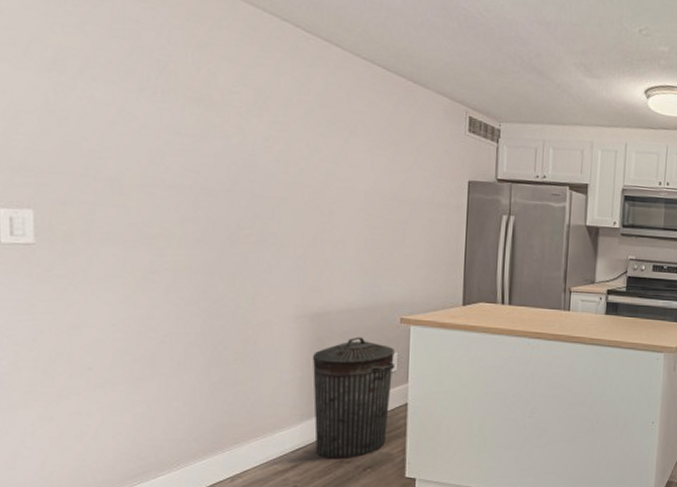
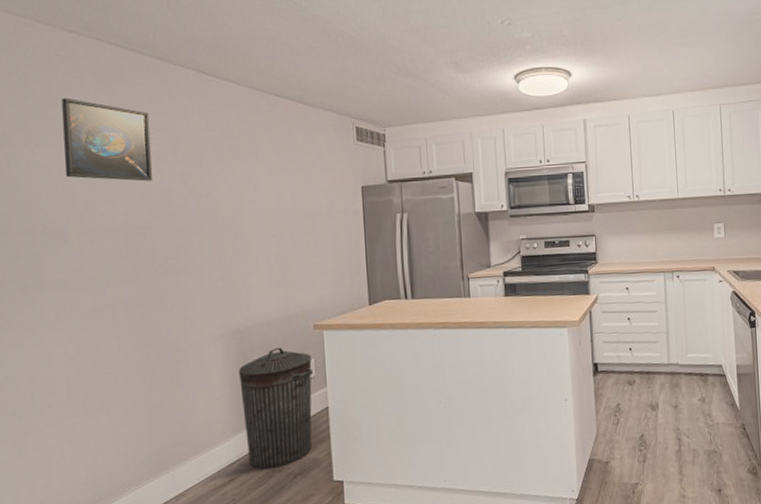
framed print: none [126,28,234,140] -> present [62,97,153,182]

